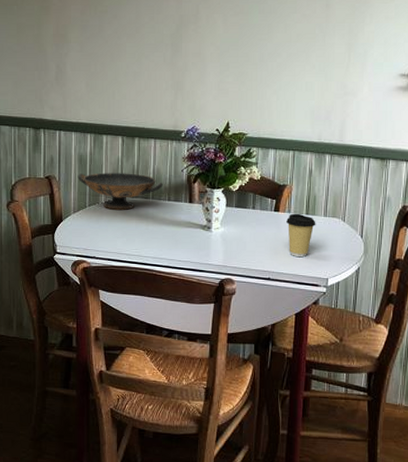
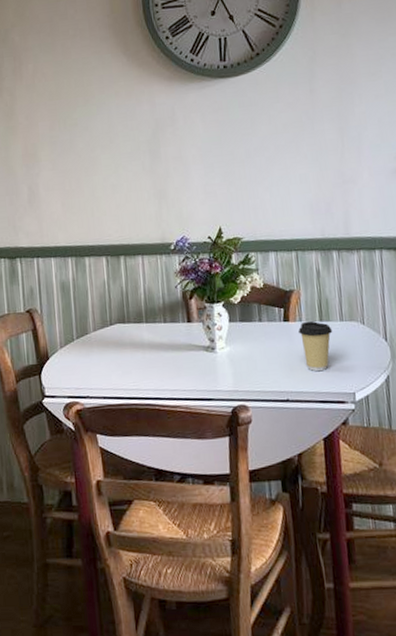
decorative bowl: present [77,173,163,210] -> none [61,296,157,340]

